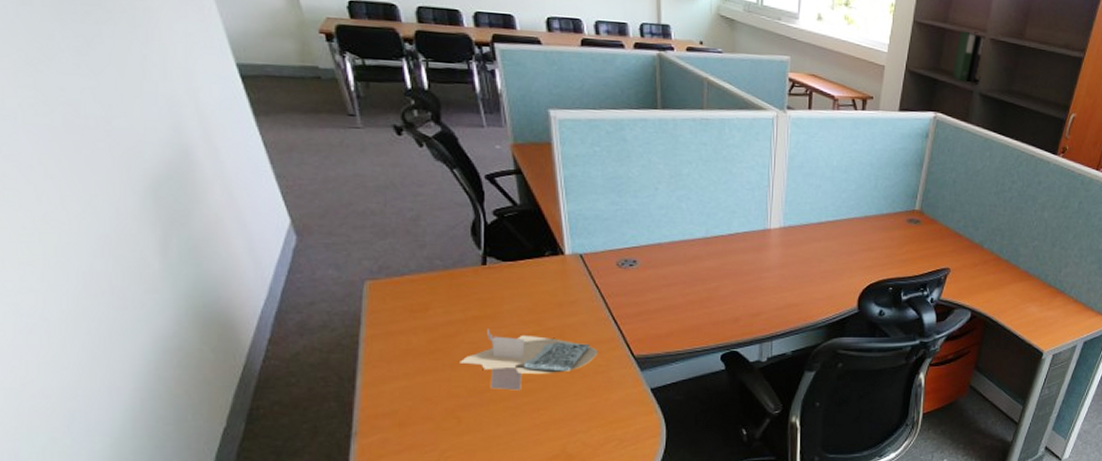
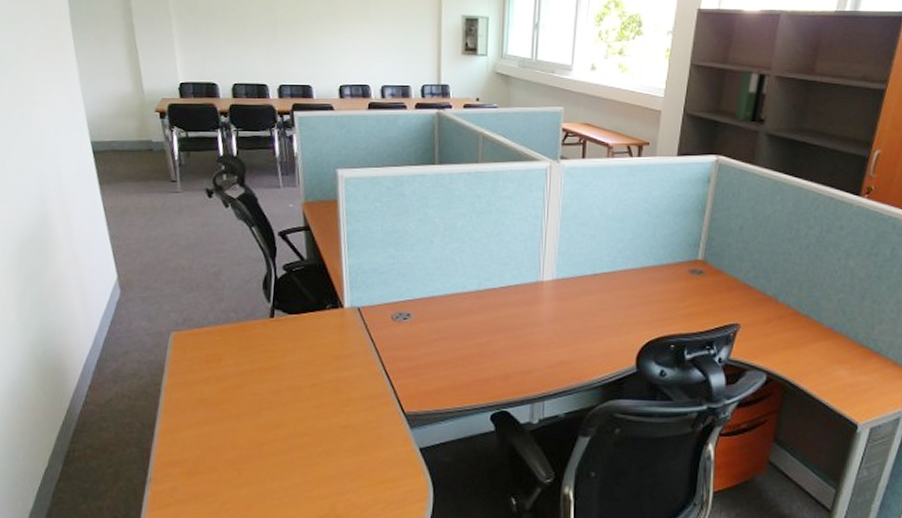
papers: present [460,328,598,391] -> none [244,380,370,444]

